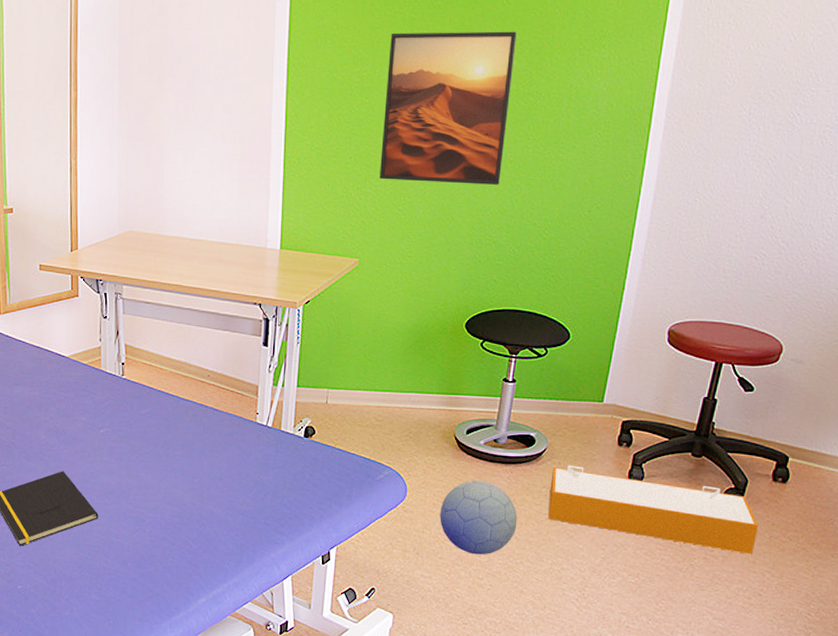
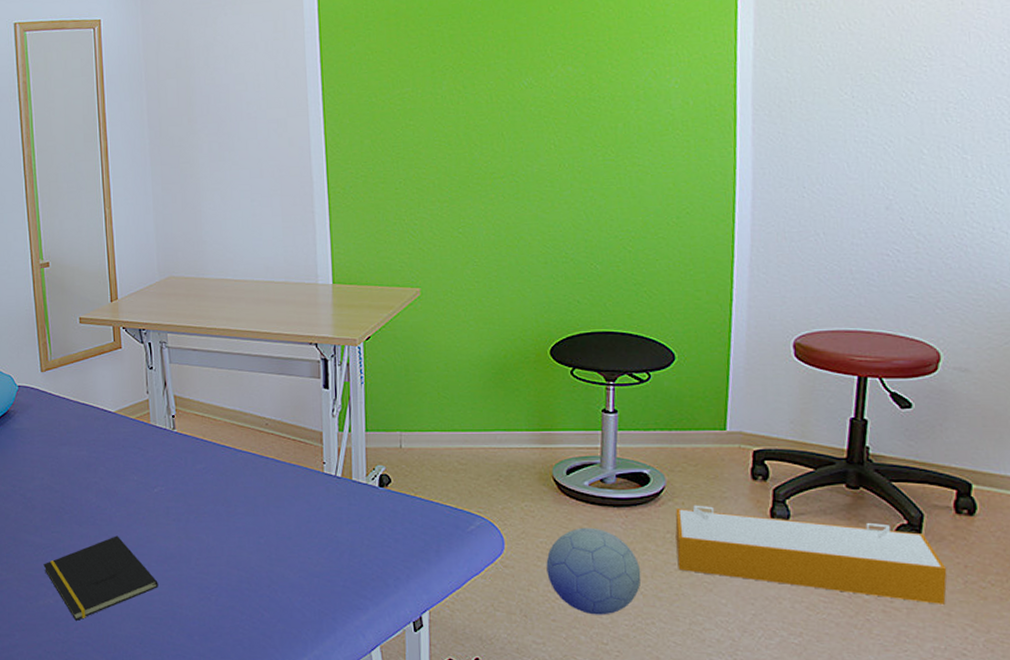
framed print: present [379,31,517,185] -> none [430,37,570,203]

